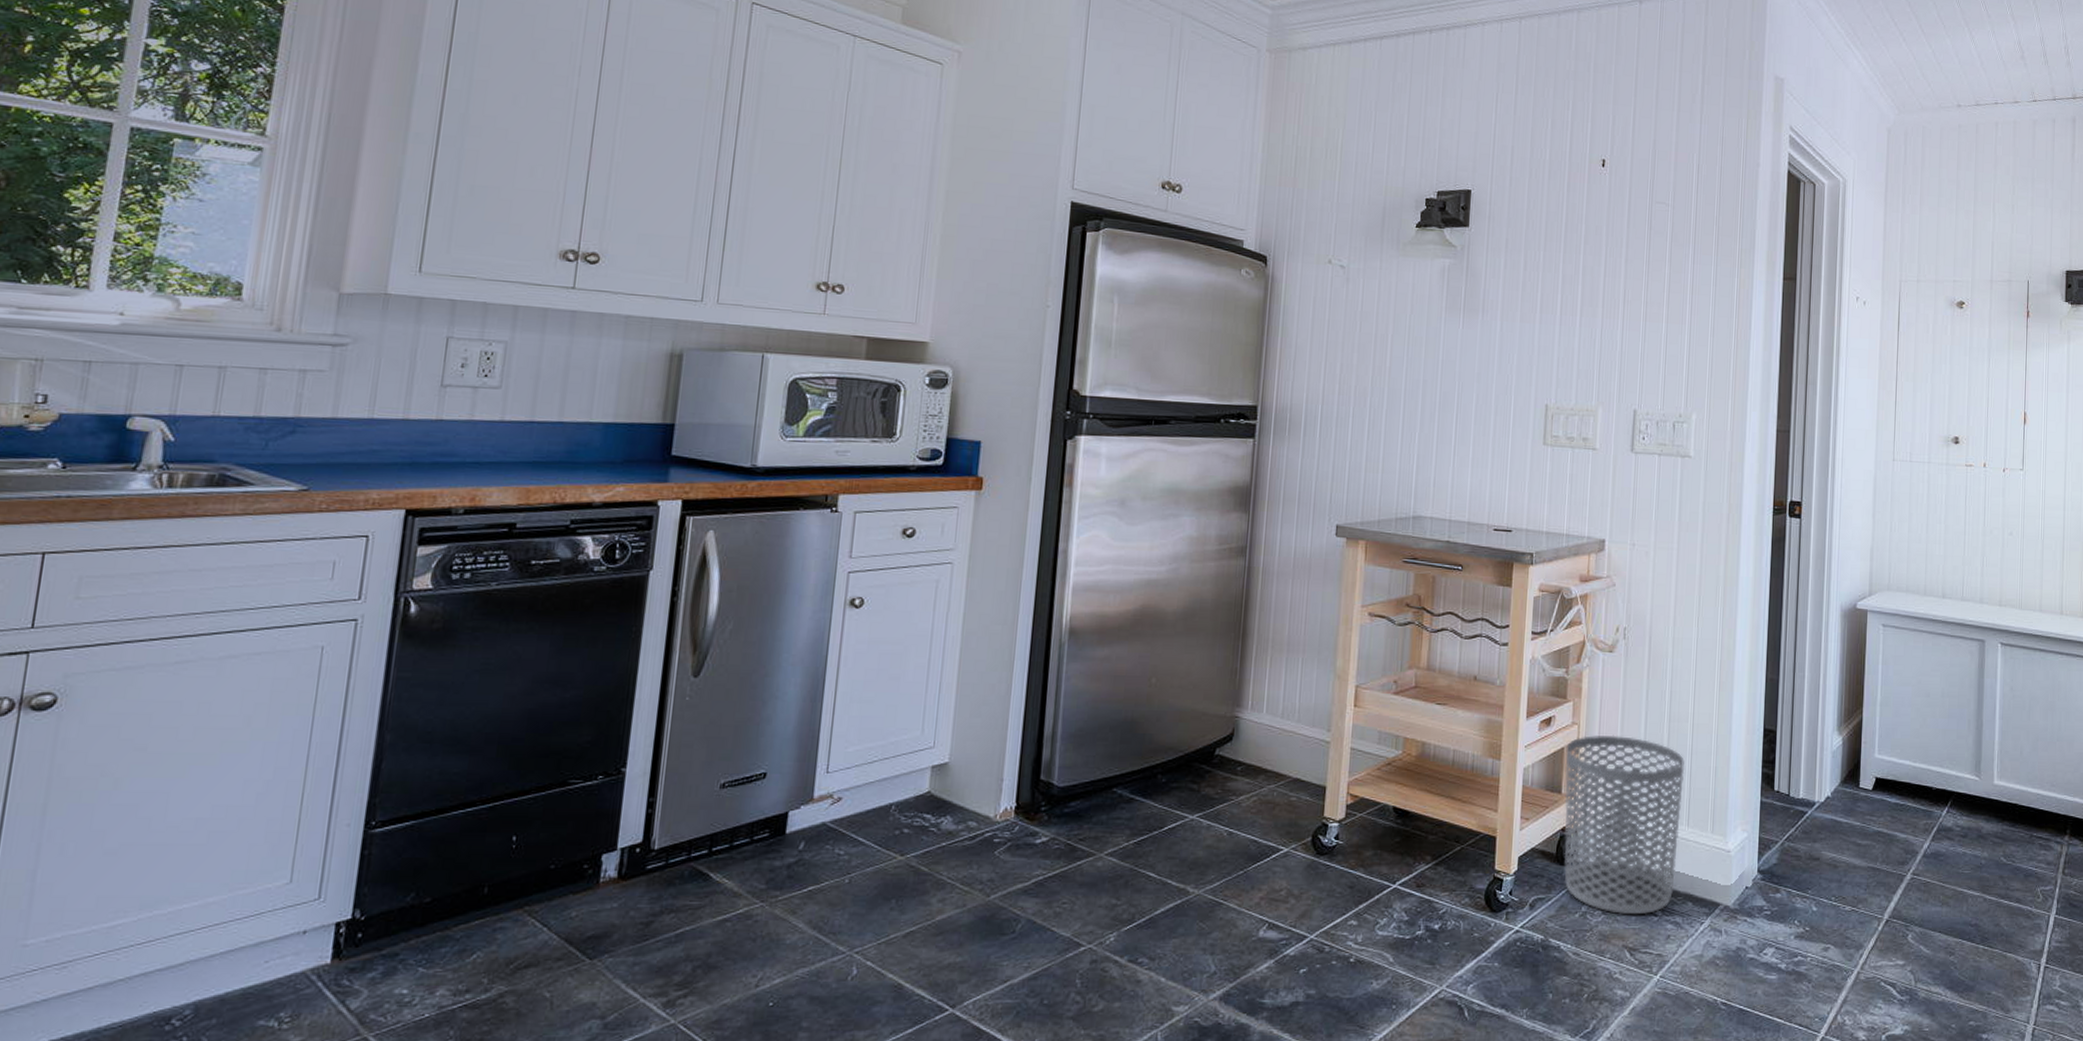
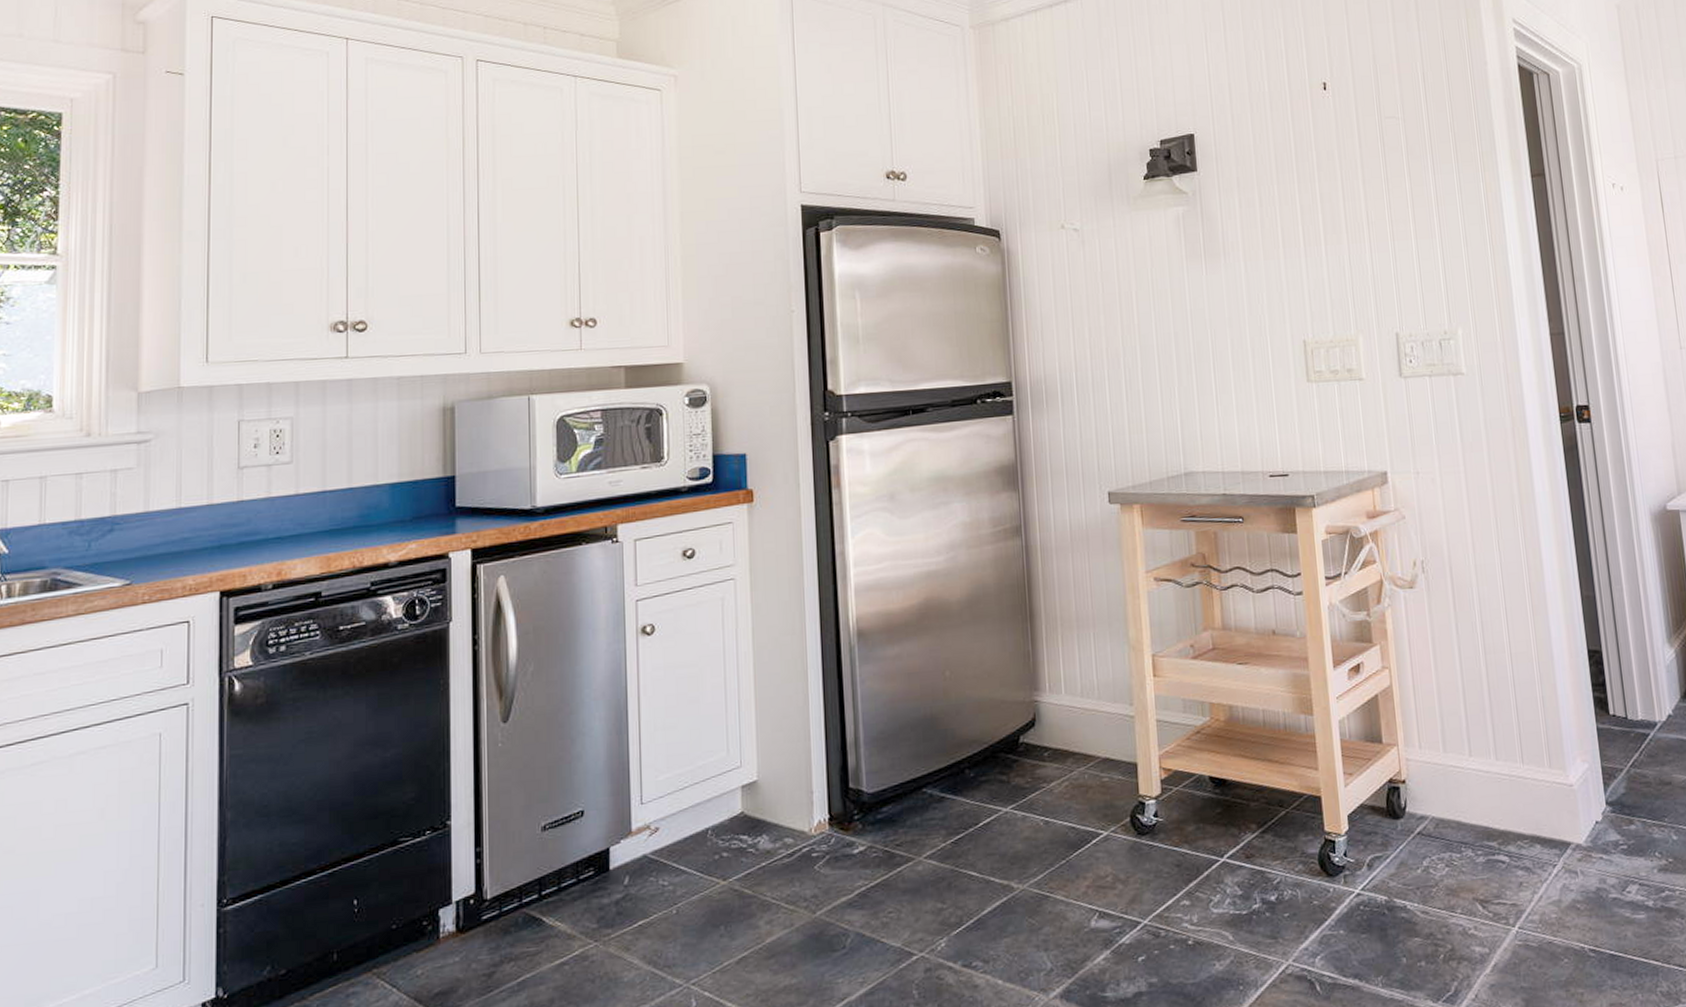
waste bin: present [1564,735,1684,915] -> none [1380,675,1518,865]

